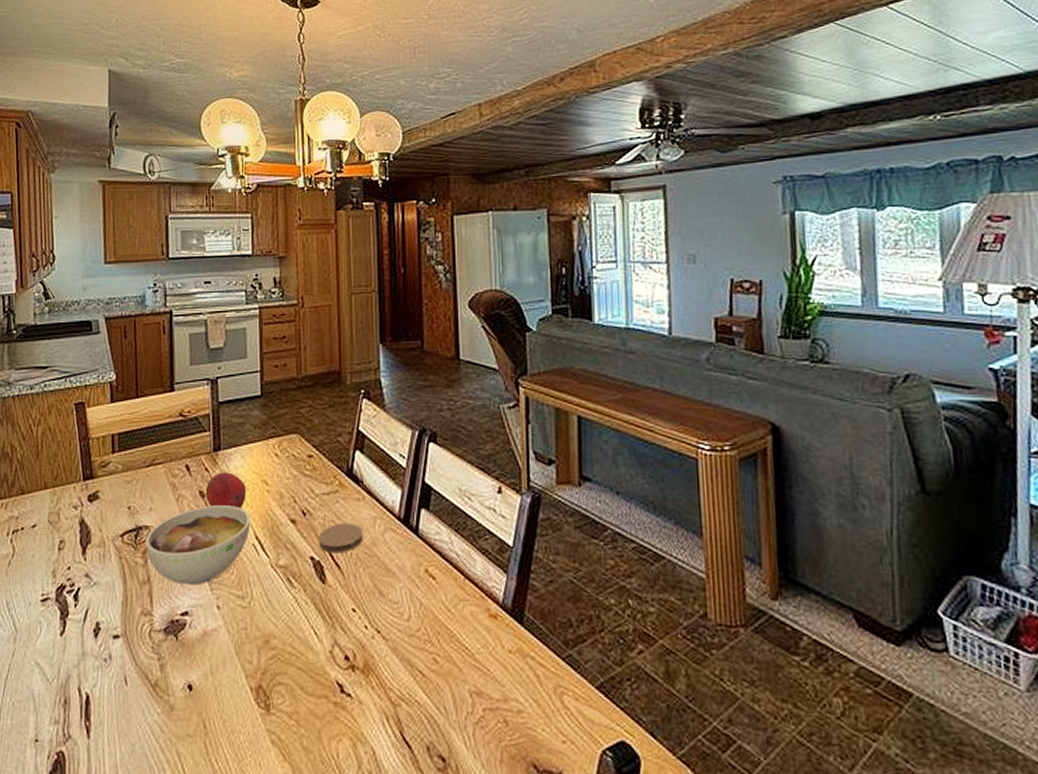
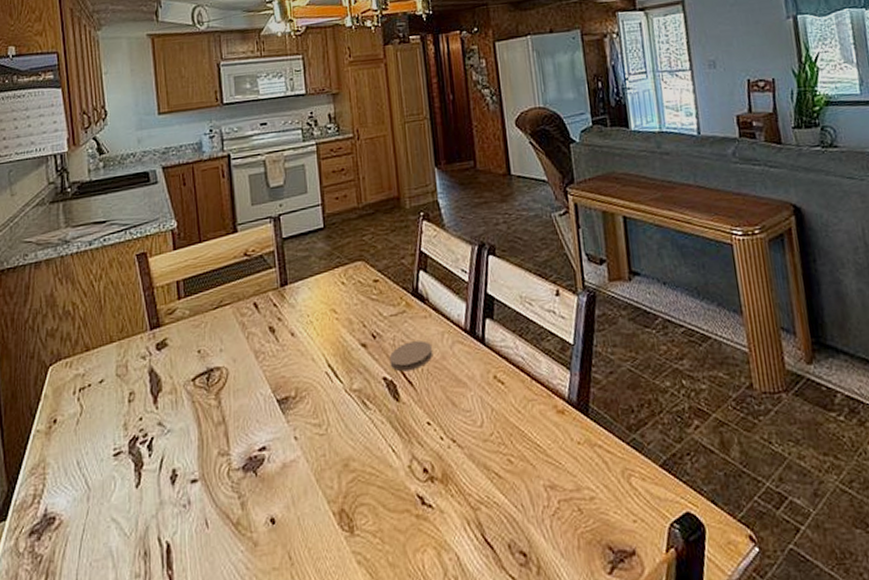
bowl: present [145,505,251,586] -> none [218,337,322,421]
fruit: present [205,472,247,509] -> none [275,305,317,341]

